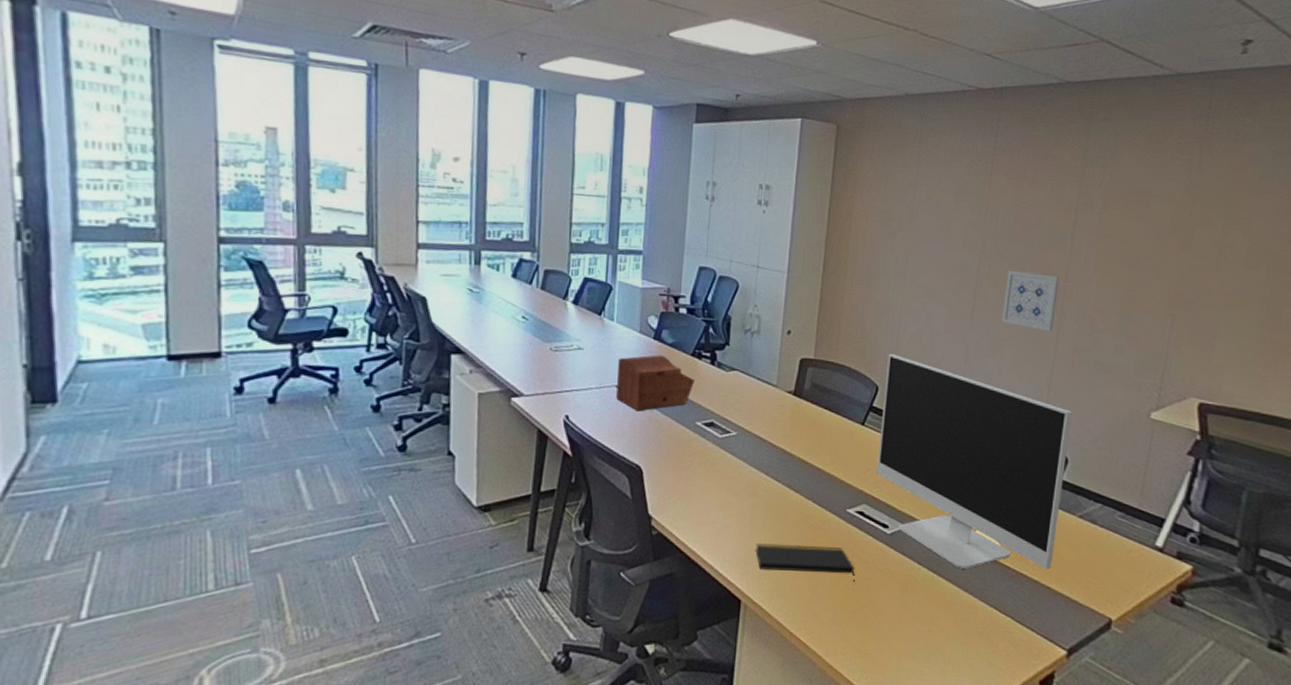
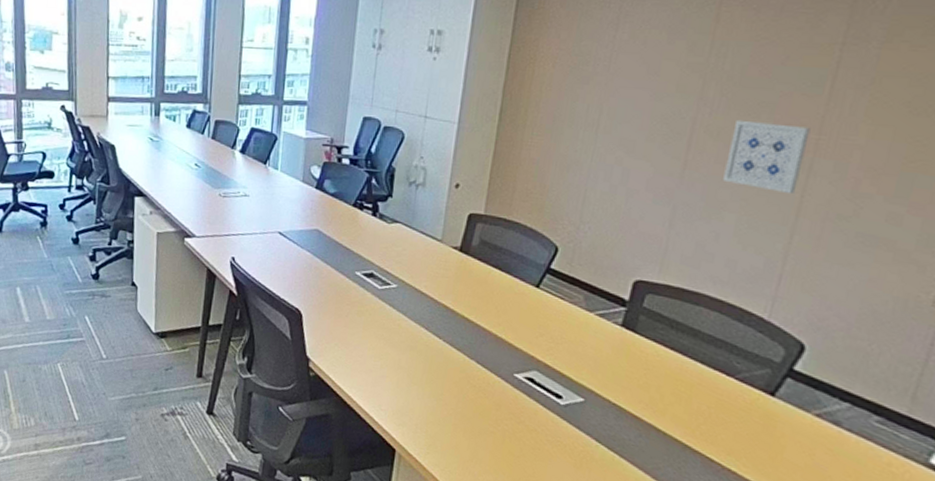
sewing box: present [616,355,695,412] -> none [279,204,356,258]
notepad: present [755,543,855,585] -> none [412,396,521,453]
computer monitor: present [877,354,1072,569] -> none [551,213,816,470]

